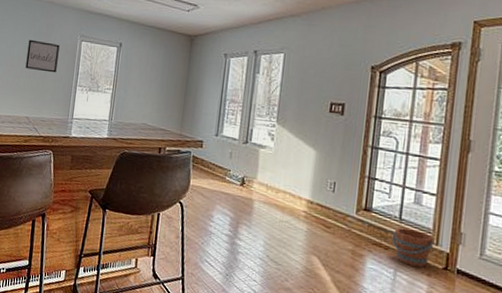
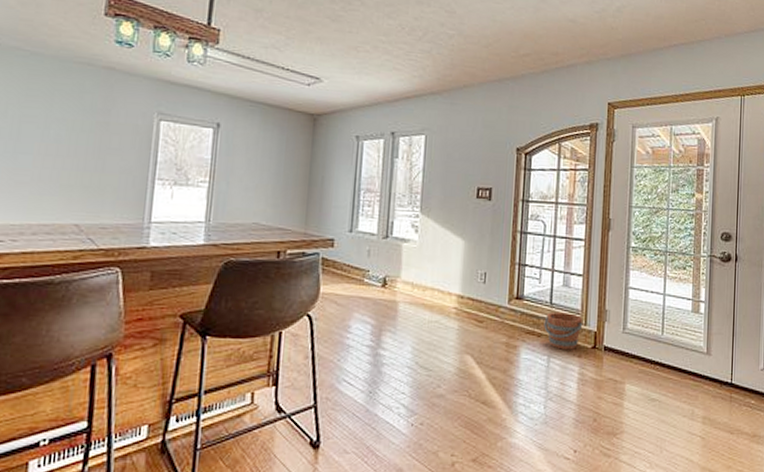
wall art: present [25,39,60,73] -> none [70,117,126,163]

